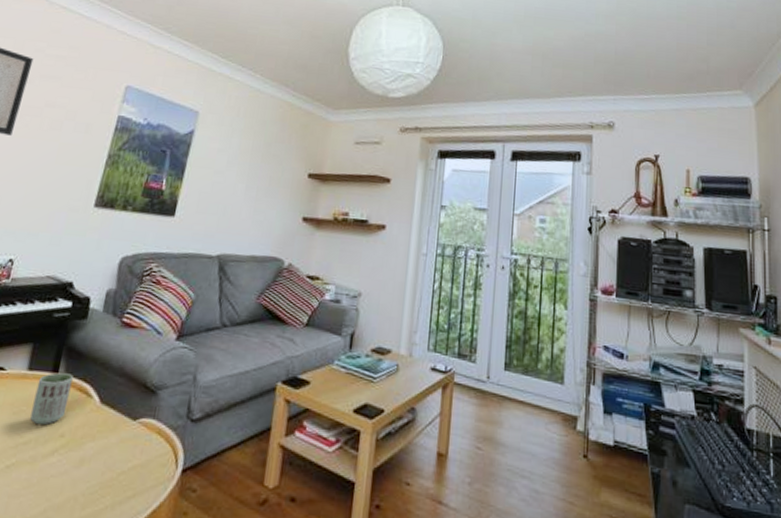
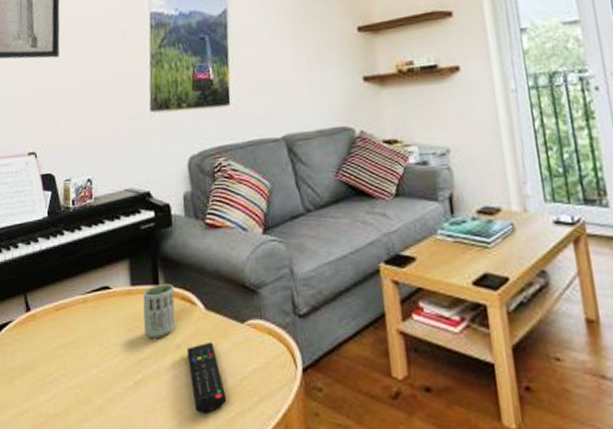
remote control: none [63,434,100,504] -> present [188,342,227,414]

